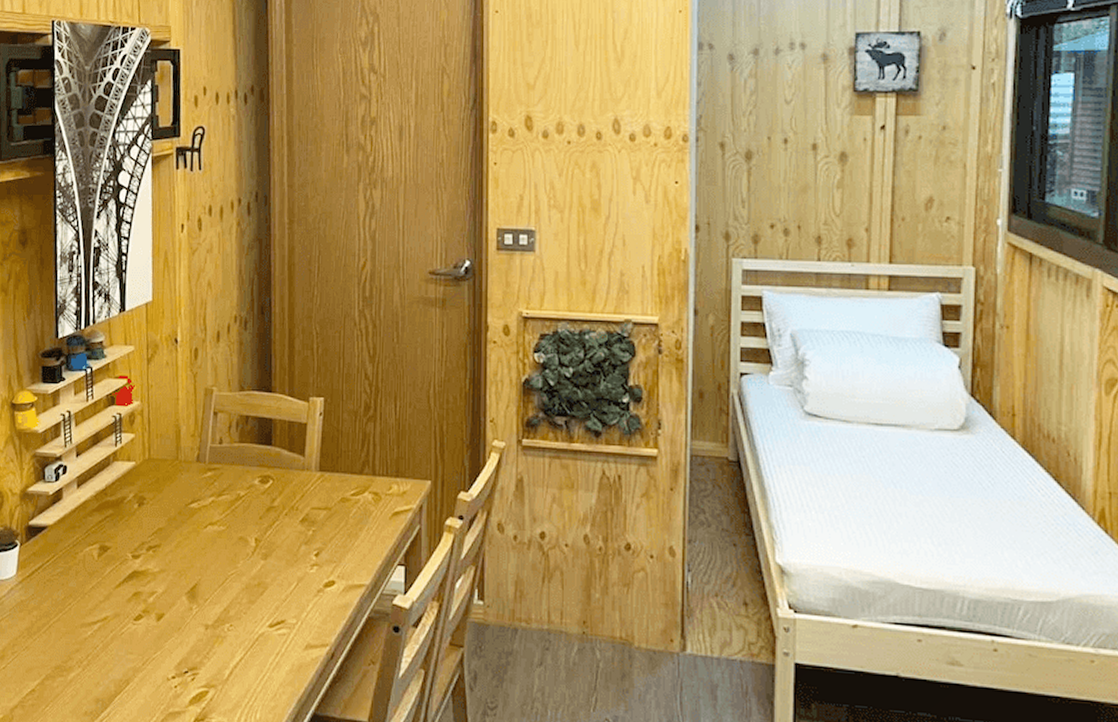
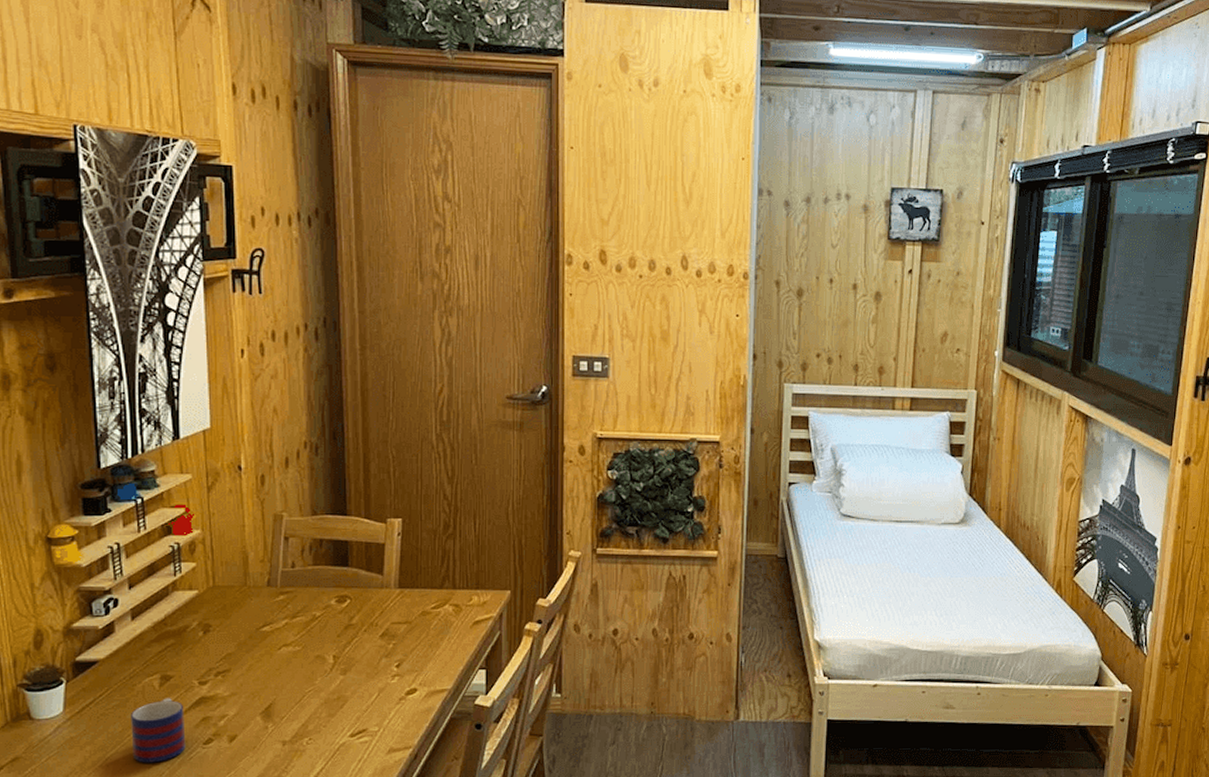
mug: none [72,569,119,635] -> present [131,698,186,763]

